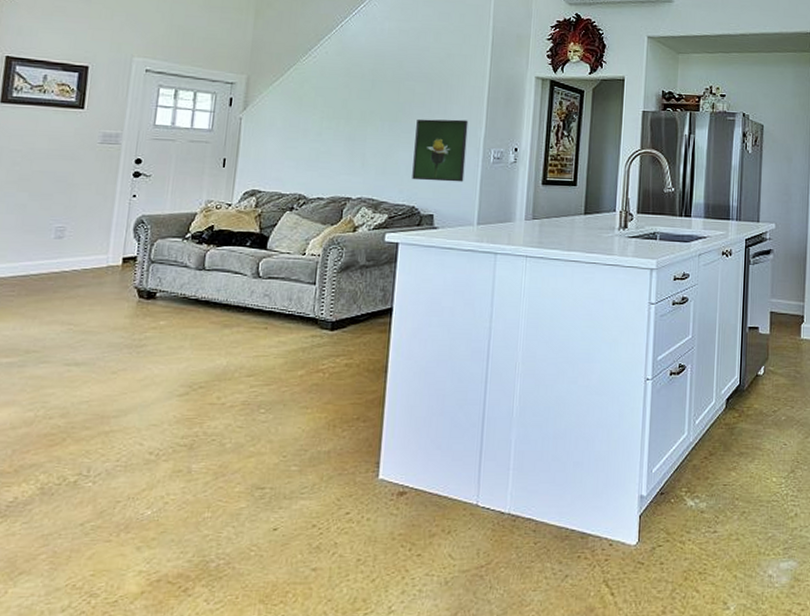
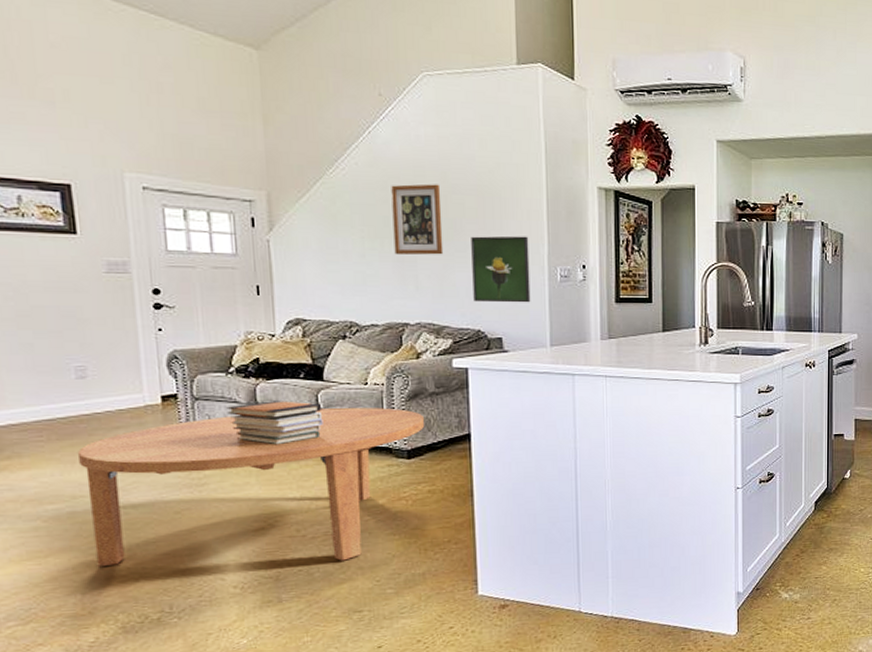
coffee table: none [32,276,353,432] -> present [78,408,425,568]
book stack: none [176,267,261,311] -> present [226,401,323,445]
wall art: none [348,71,396,135] -> present [391,184,444,255]

